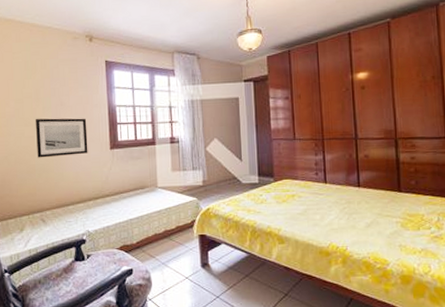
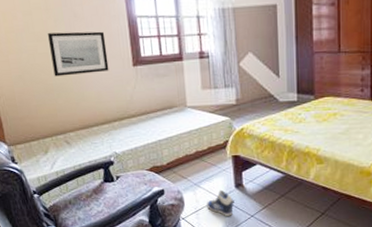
sneaker: none [174,269,200,297] -> present [207,189,234,216]

